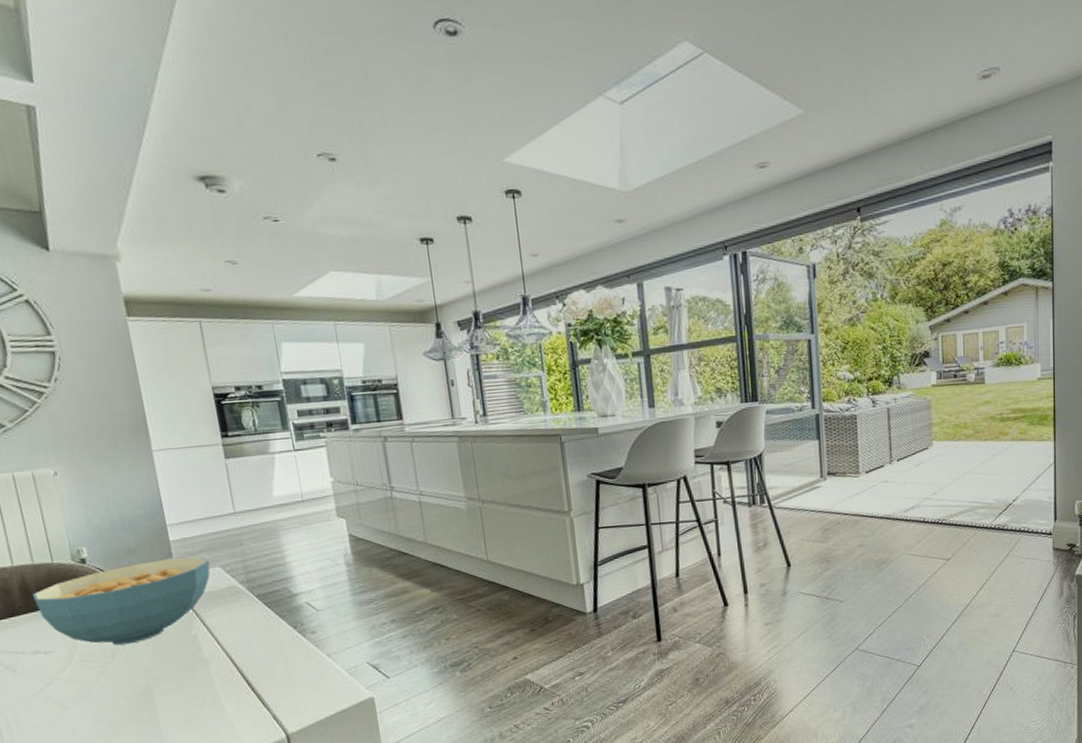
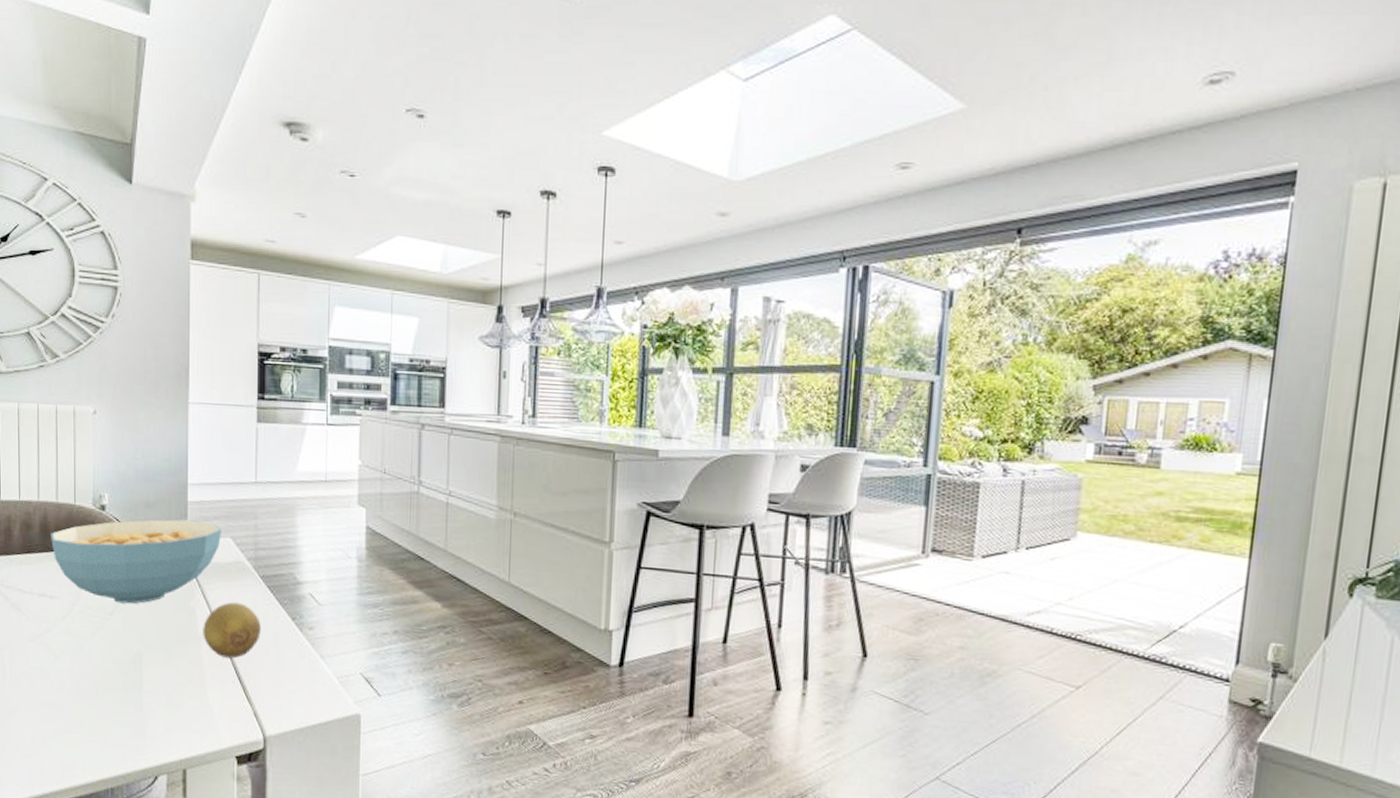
fruit: none [207,622,266,674] -> present [203,602,261,659]

